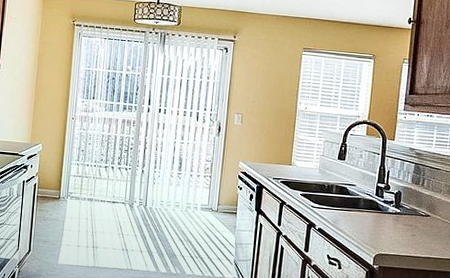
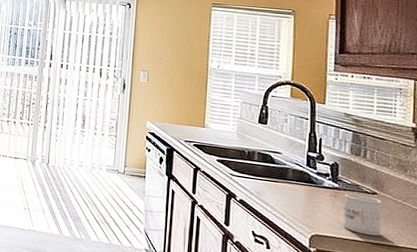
mug: none [402,217,433,251] -> present [343,193,381,236]

